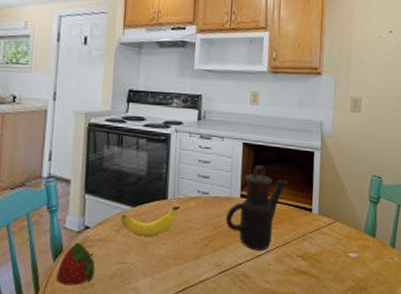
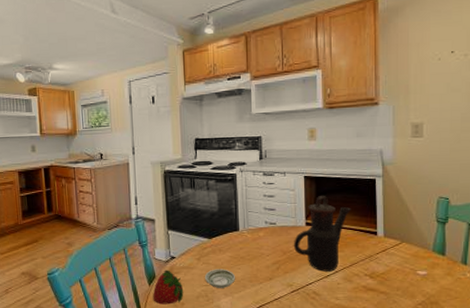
banana: present [121,206,181,237] -> none [201,236,252,263]
saucer: none [122,243,159,267] -> present [204,269,236,288]

